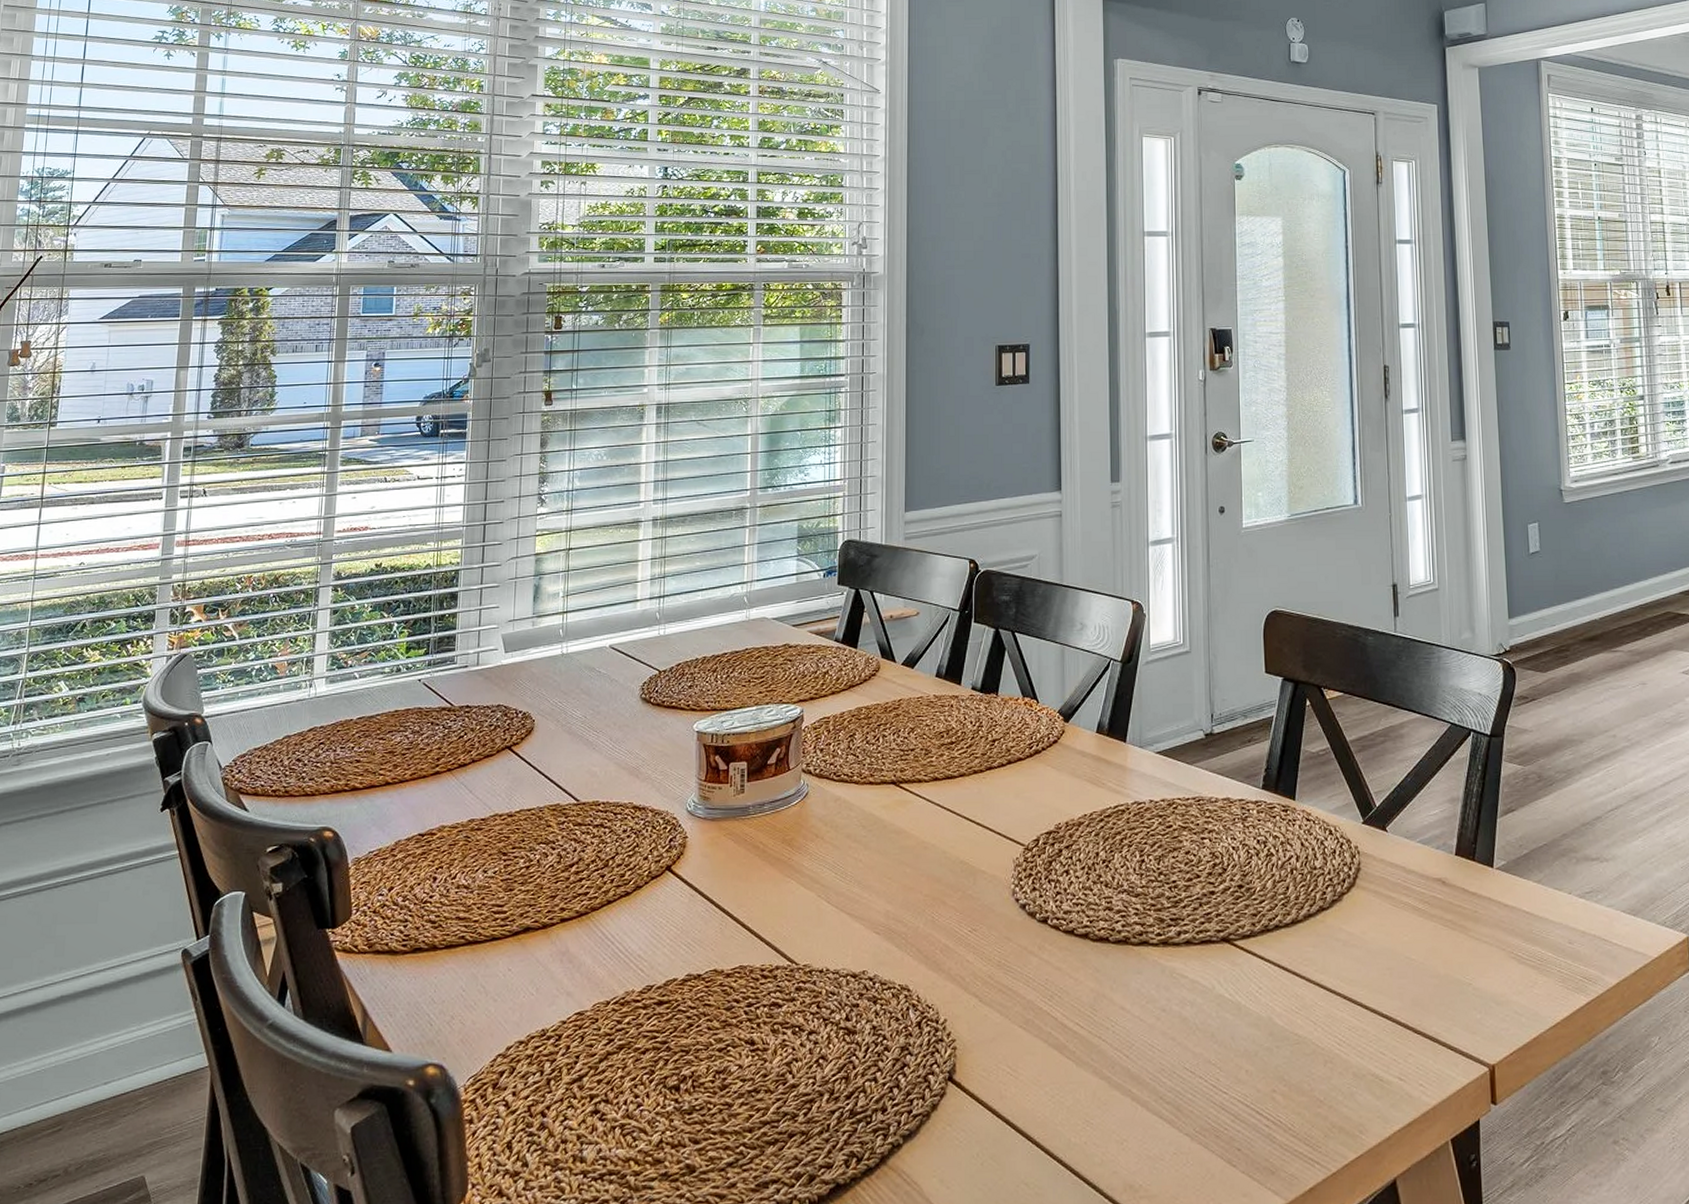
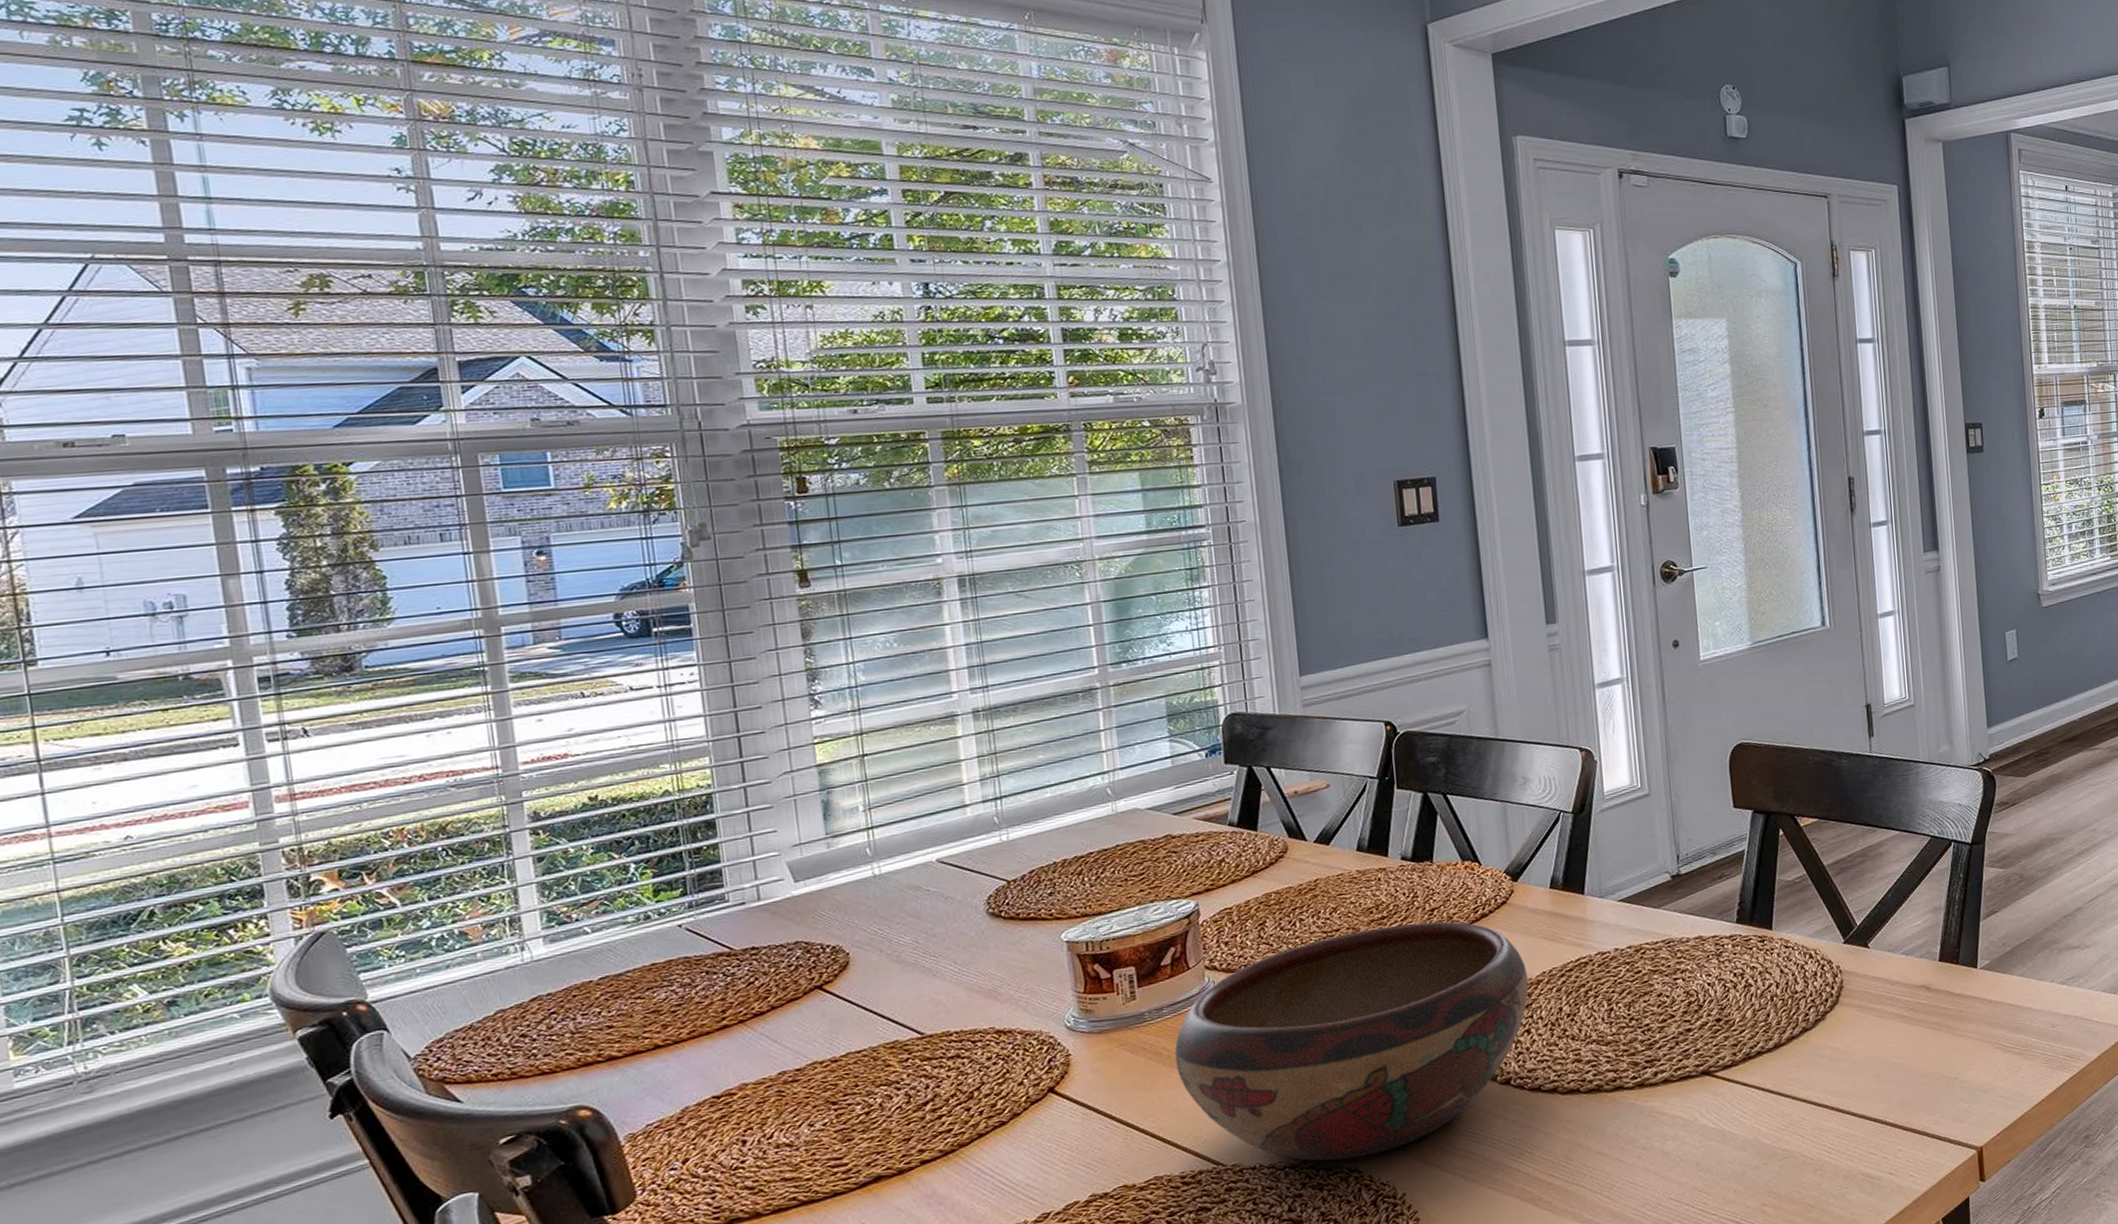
decorative bowl: none [768,751,1071,976] -> present [1174,921,1529,1161]

